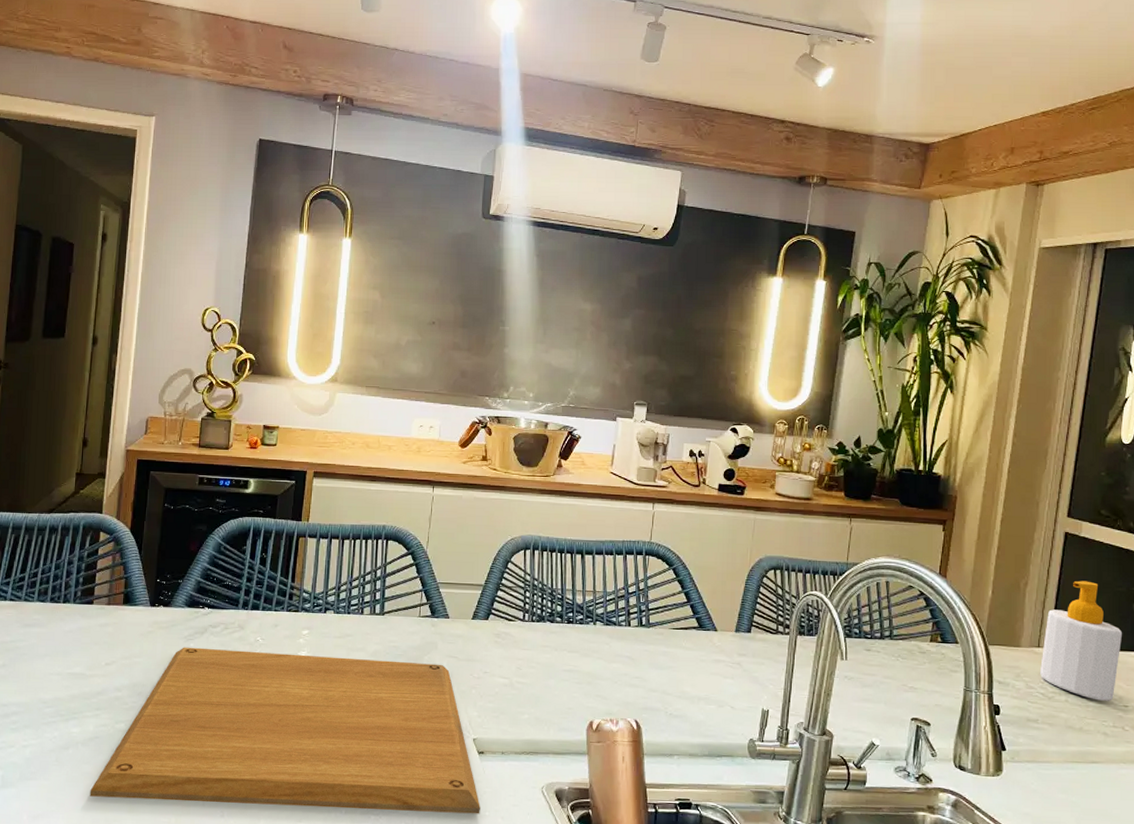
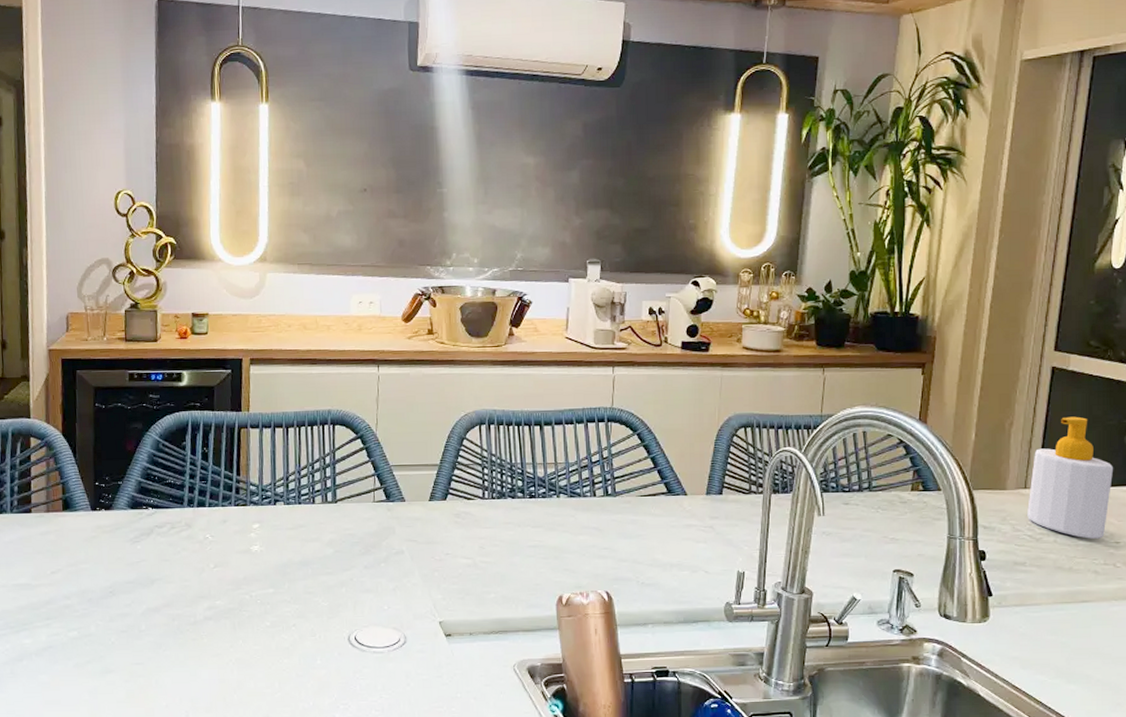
chopping board: present [90,647,480,814] -> none [49,548,452,706]

